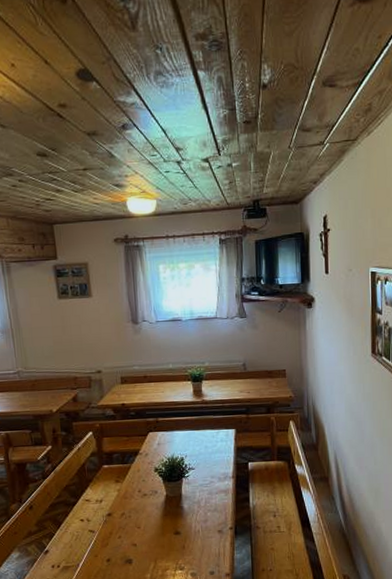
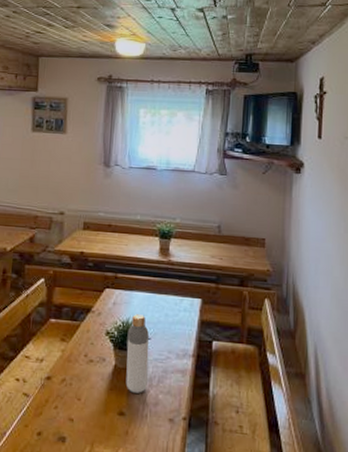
bottle: none [173,450,196,515] -> present [125,314,150,393]

